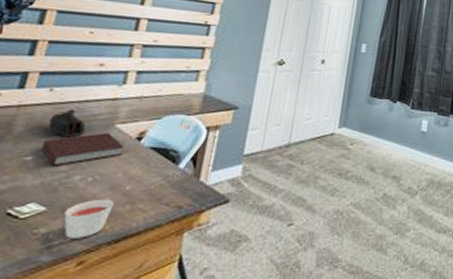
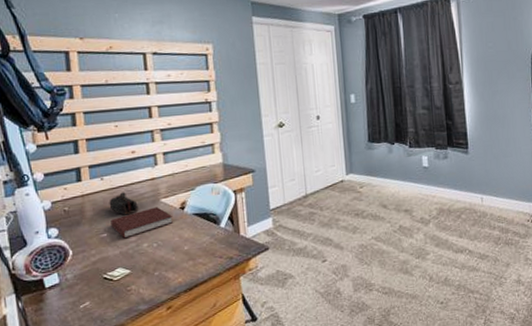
candle: present [64,199,114,238] -> none [145,258,180,291]

